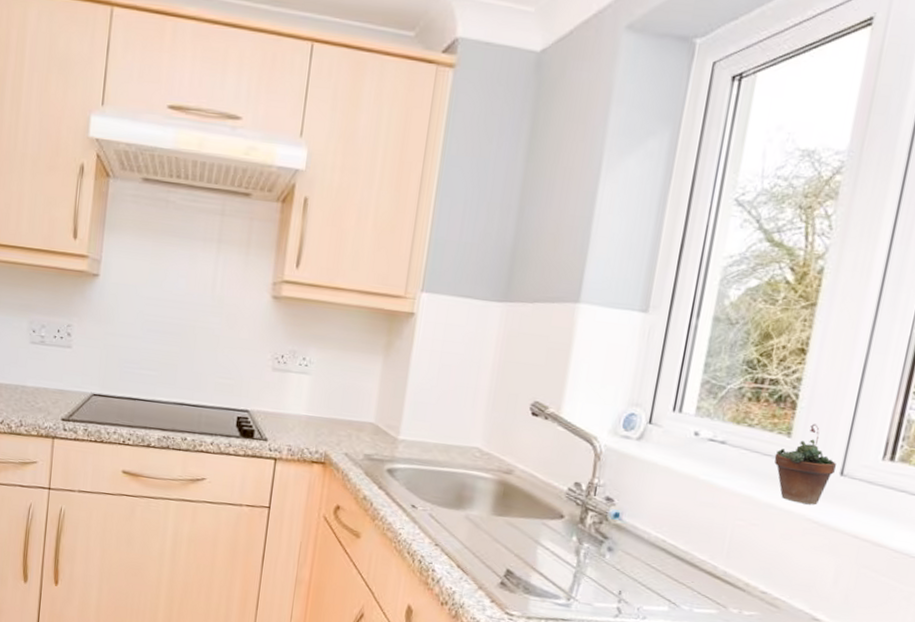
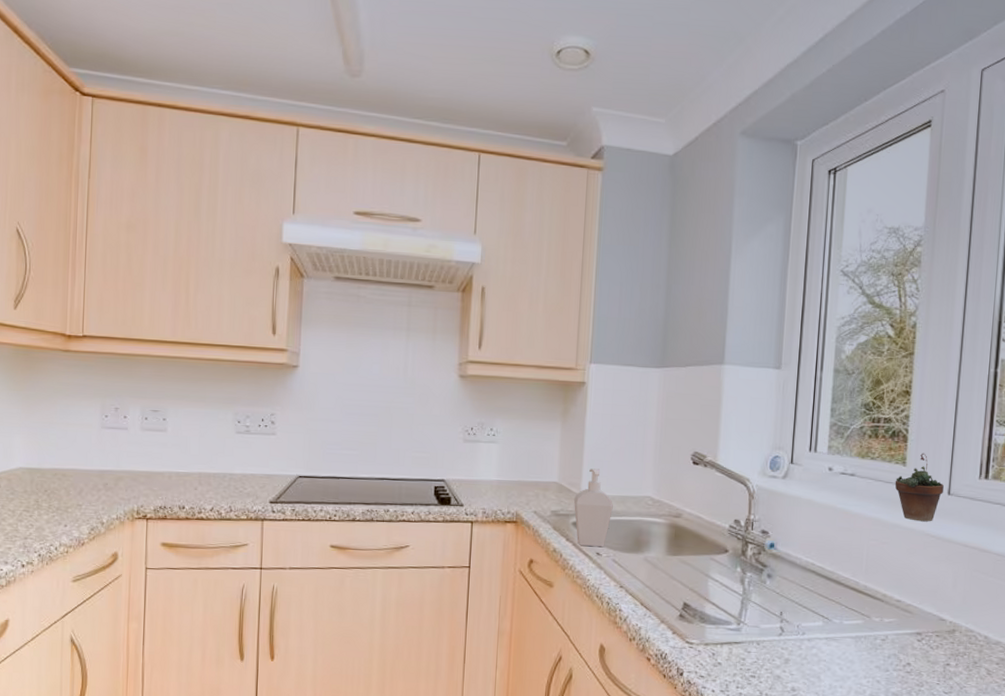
soap bottle: none [390,410,435,499] -> present [574,468,613,547]

